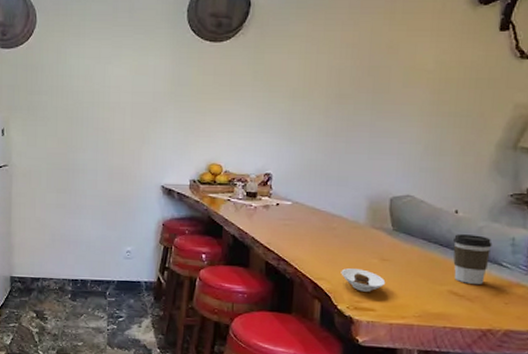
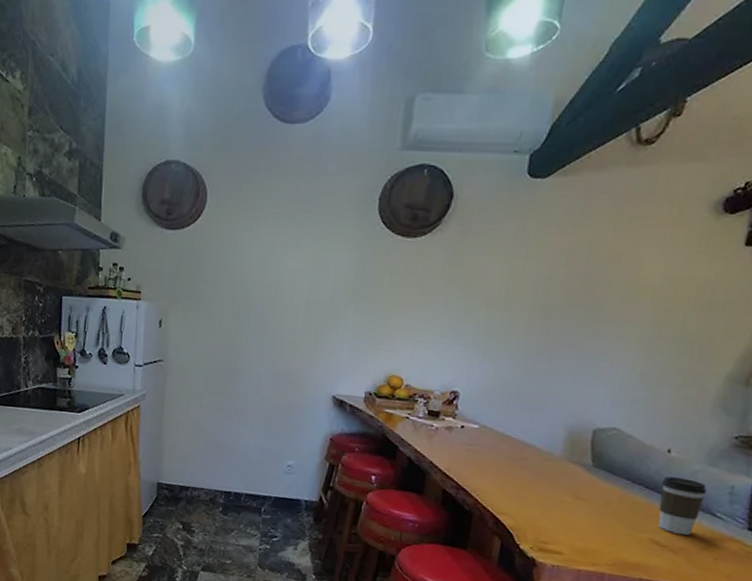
saucer: present [341,268,386,292] -> none [527,504,578,533]

